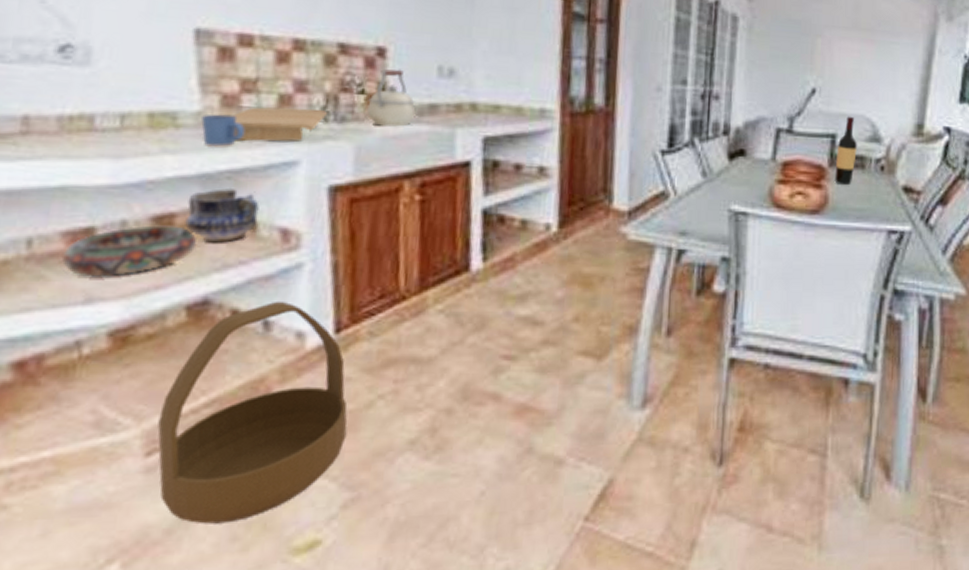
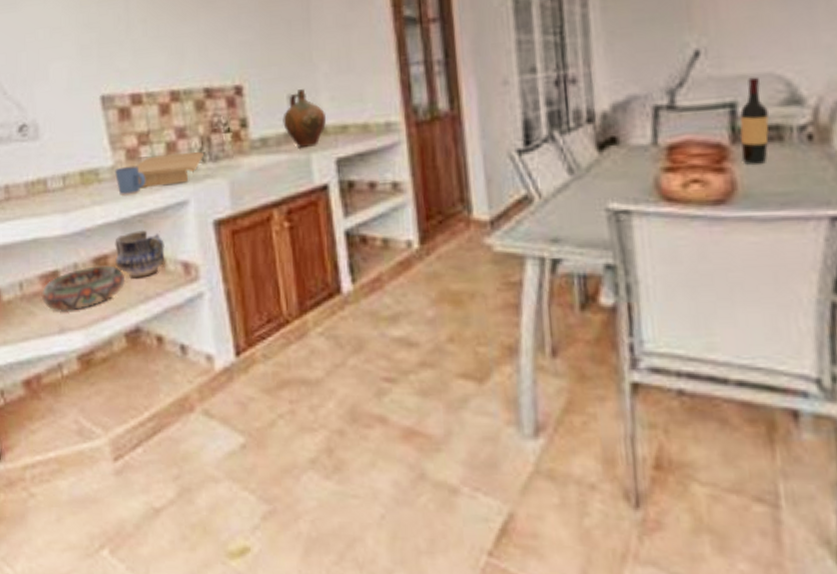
basket: present [157,300,348,524] -> none [119,327,257,524]
kettle: present [367,69,418,127] -> none [234,104,276,160]
ceramic jug: none [429,62,479,122] -> present [283,89,327,148]

